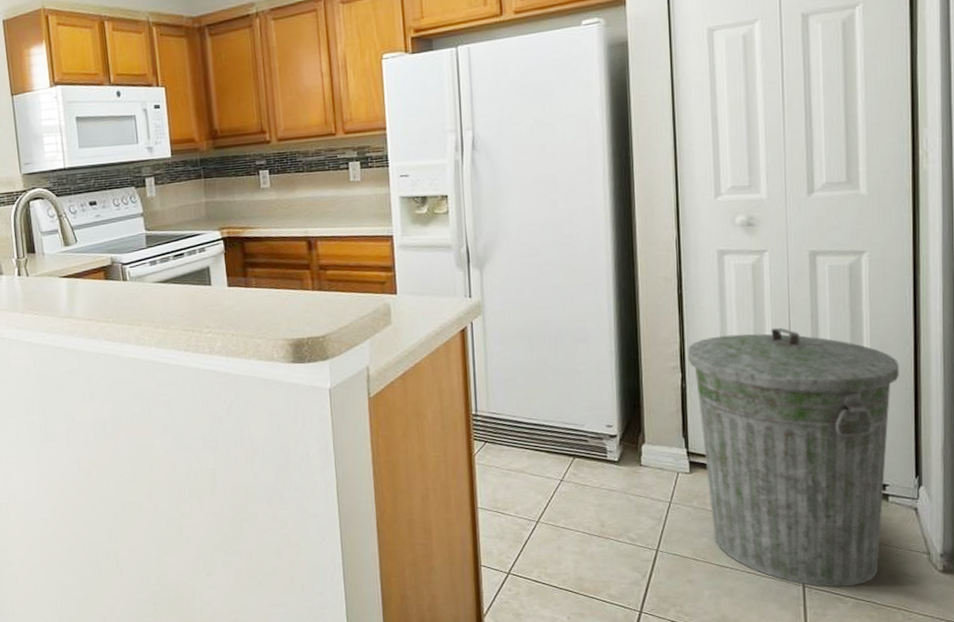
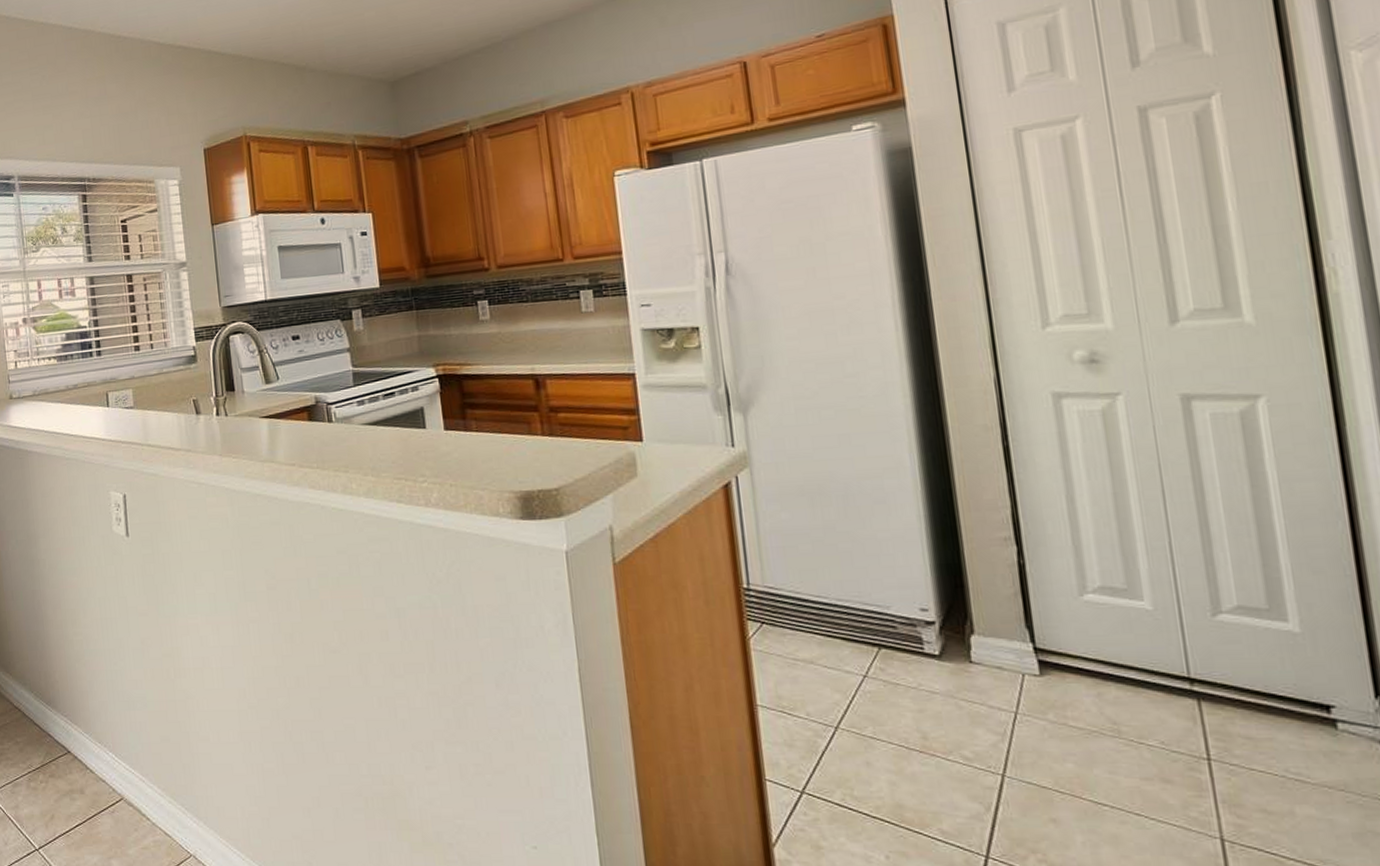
trash can: present [687,327,899,588] -> none [1022,490,1334,845]

